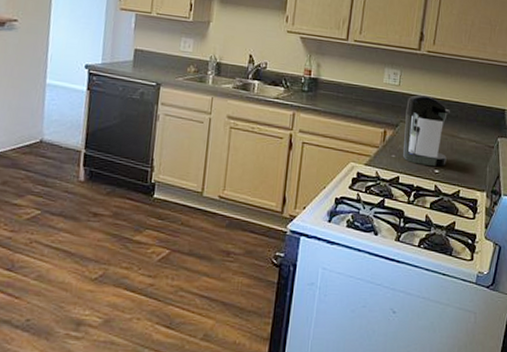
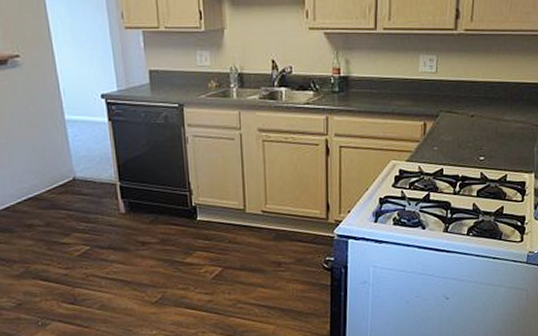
coffee maker: present [403,94,450,167] -> none [445,79,493,154]

